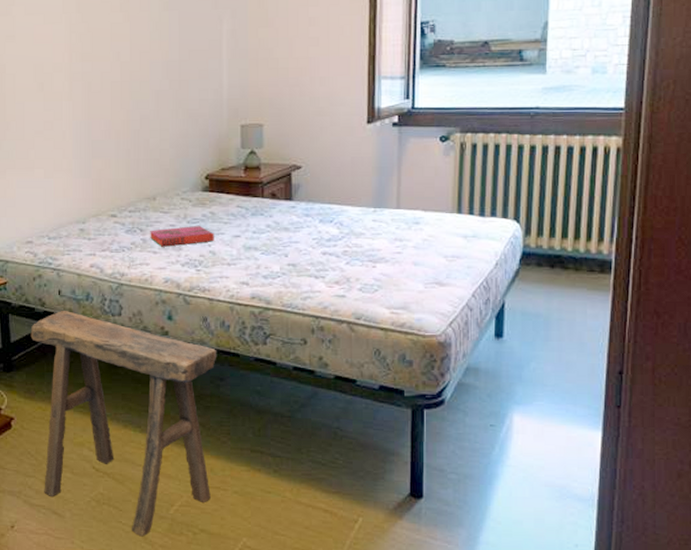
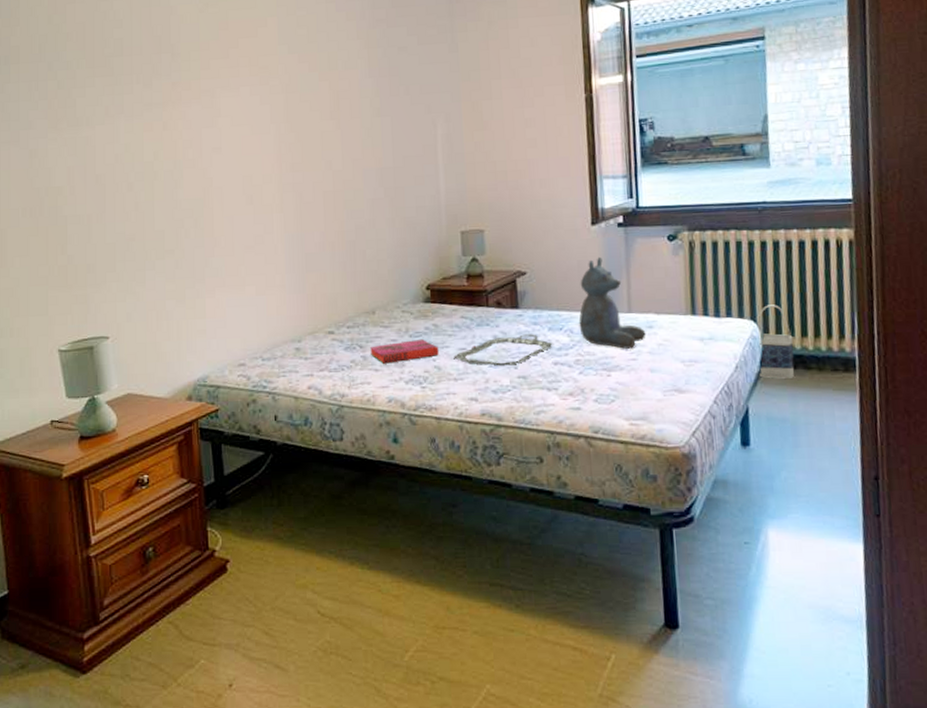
stool: present [30,311,217,537] -> none [245,438,448,689]
serving tray: none [228,225,323,254] -> present [453,334,553,366]
stuffed bear: none [349,154,413,243] -> present [578,256,646,349]
bag: none [518,207,554,277] -> present [757,305,795,379]

